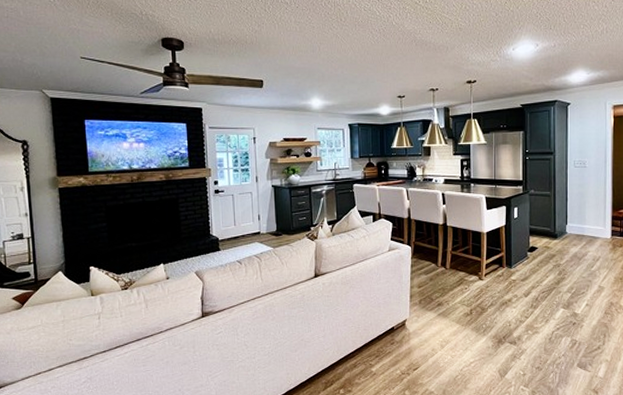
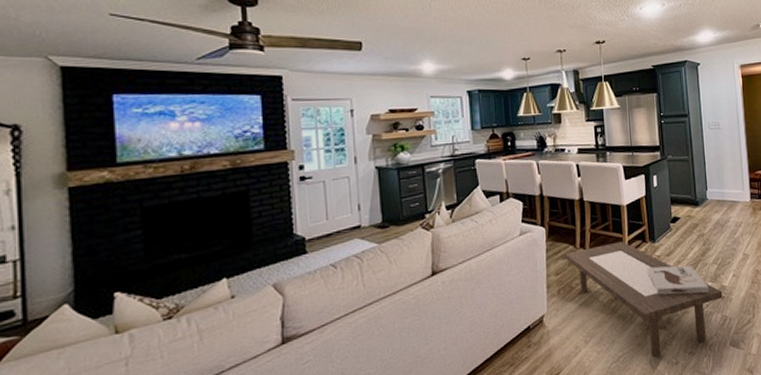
coffee table: none [427,264,574,367] -> present [564,241,723,358]
decorative box: none [501,289,560,317] -> present [646,265,709,295]

